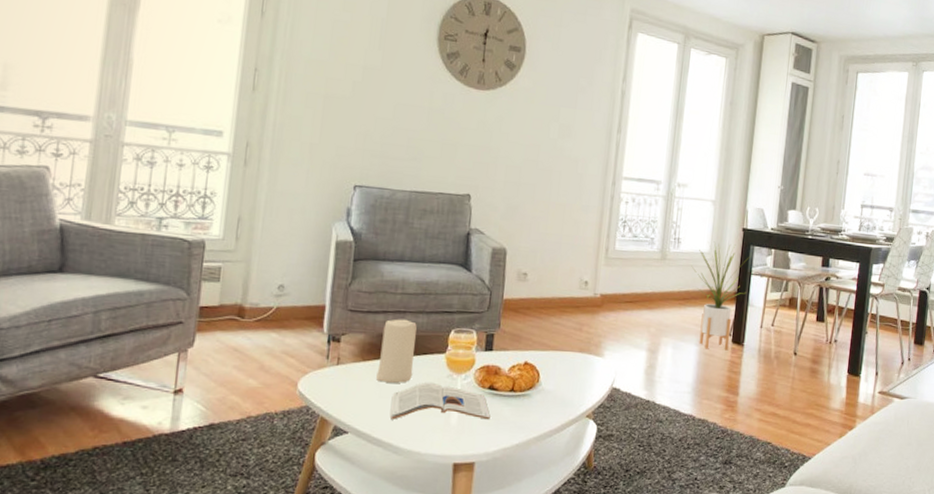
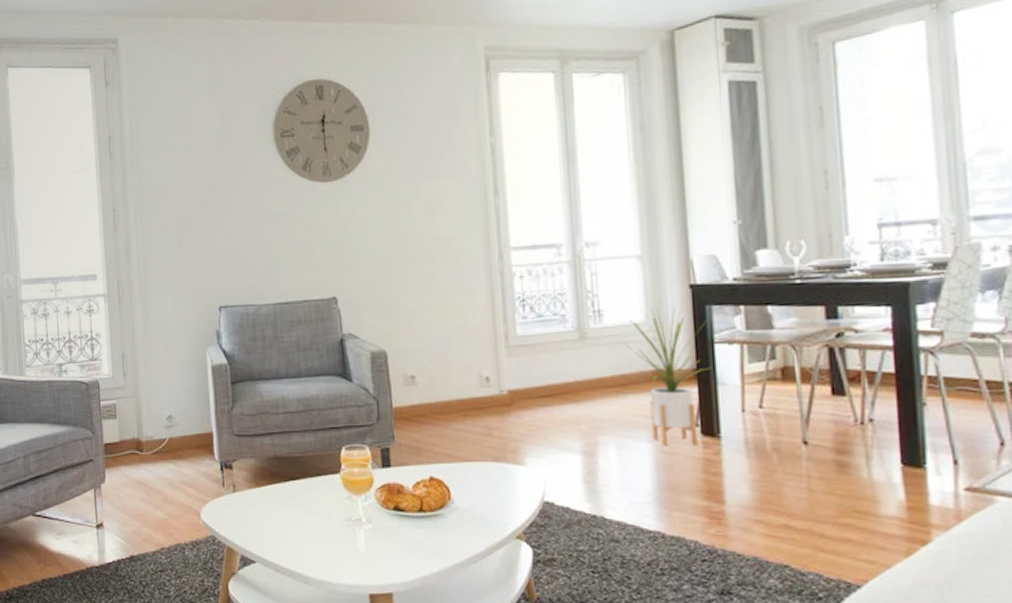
candle: present [376,319,417,383] -> none [272,440,310,508]
magazine: present [390,382,490,420] -> none [292,505,401,547]

